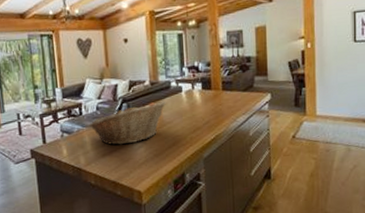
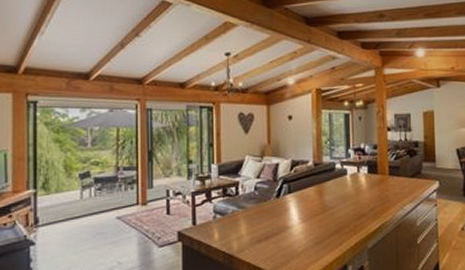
fruit basket: present [89,100,166,145] -> none [245,183,330,230]

